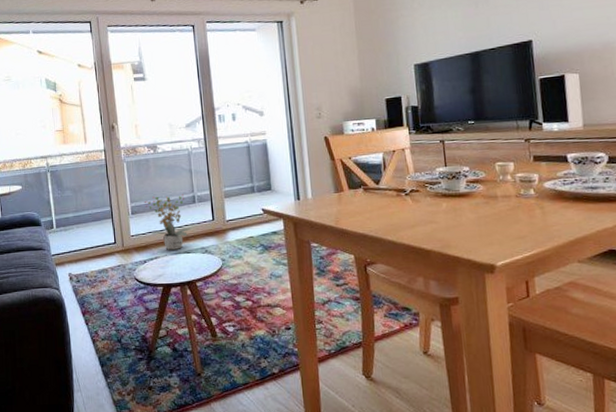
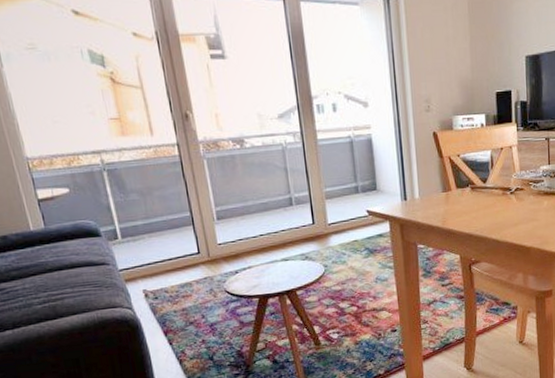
potted plant: present [144,194,191,250] -> none [231,196,288,258]

